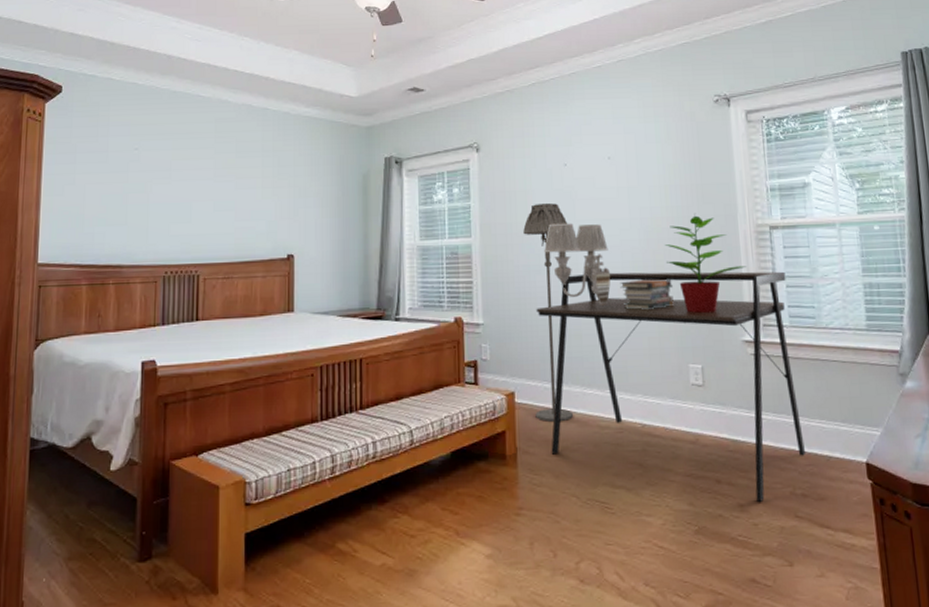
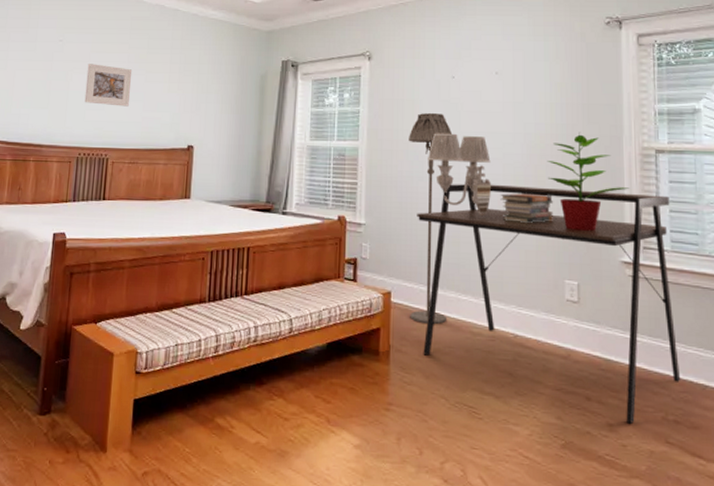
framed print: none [168,172,220,218] -> present [84,64,133,107]

